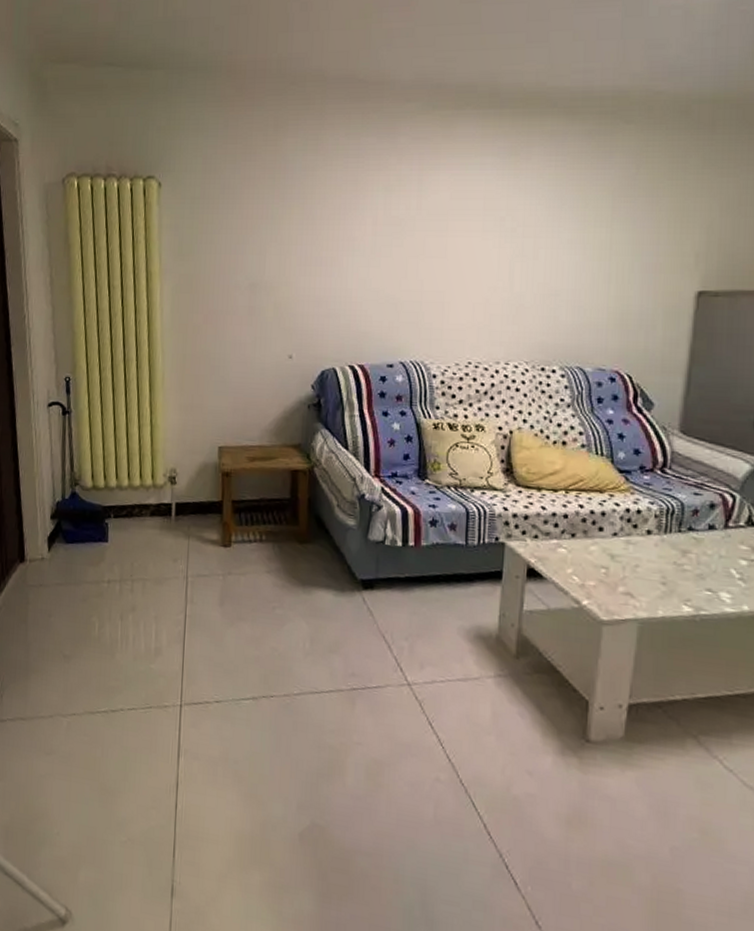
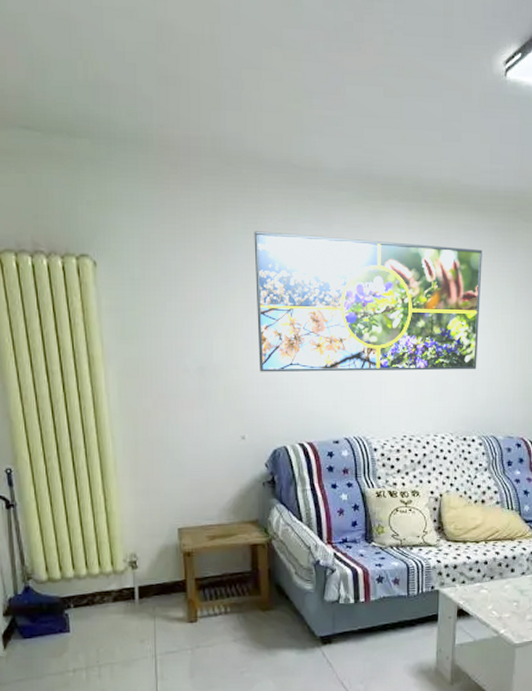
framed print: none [311,147,571,291] -> present [254,231,482,372]

